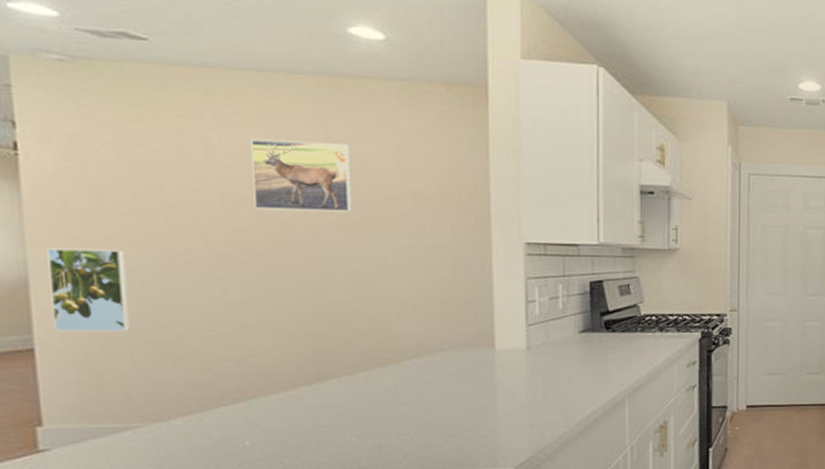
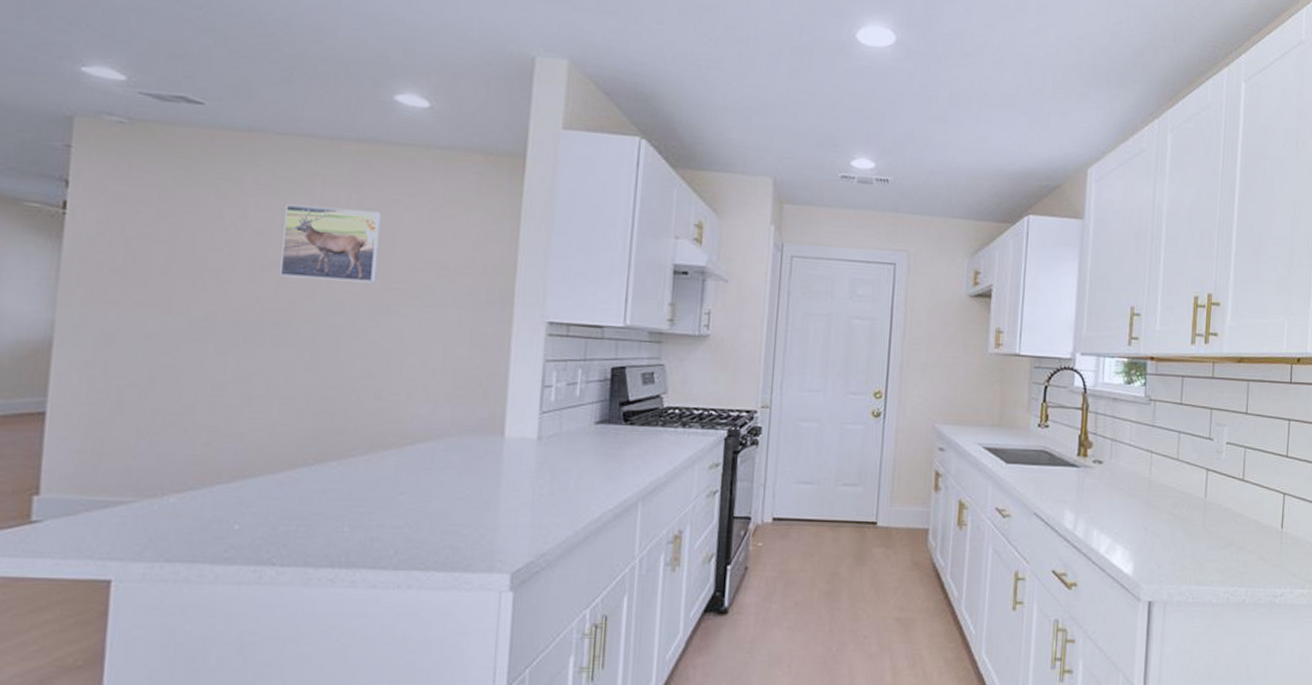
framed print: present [47,248,130,332] -> none [68,308,148,399]

